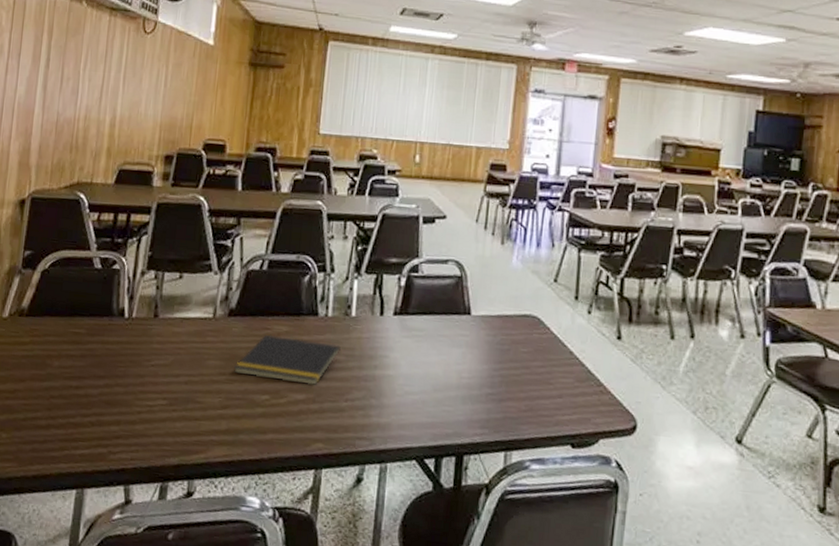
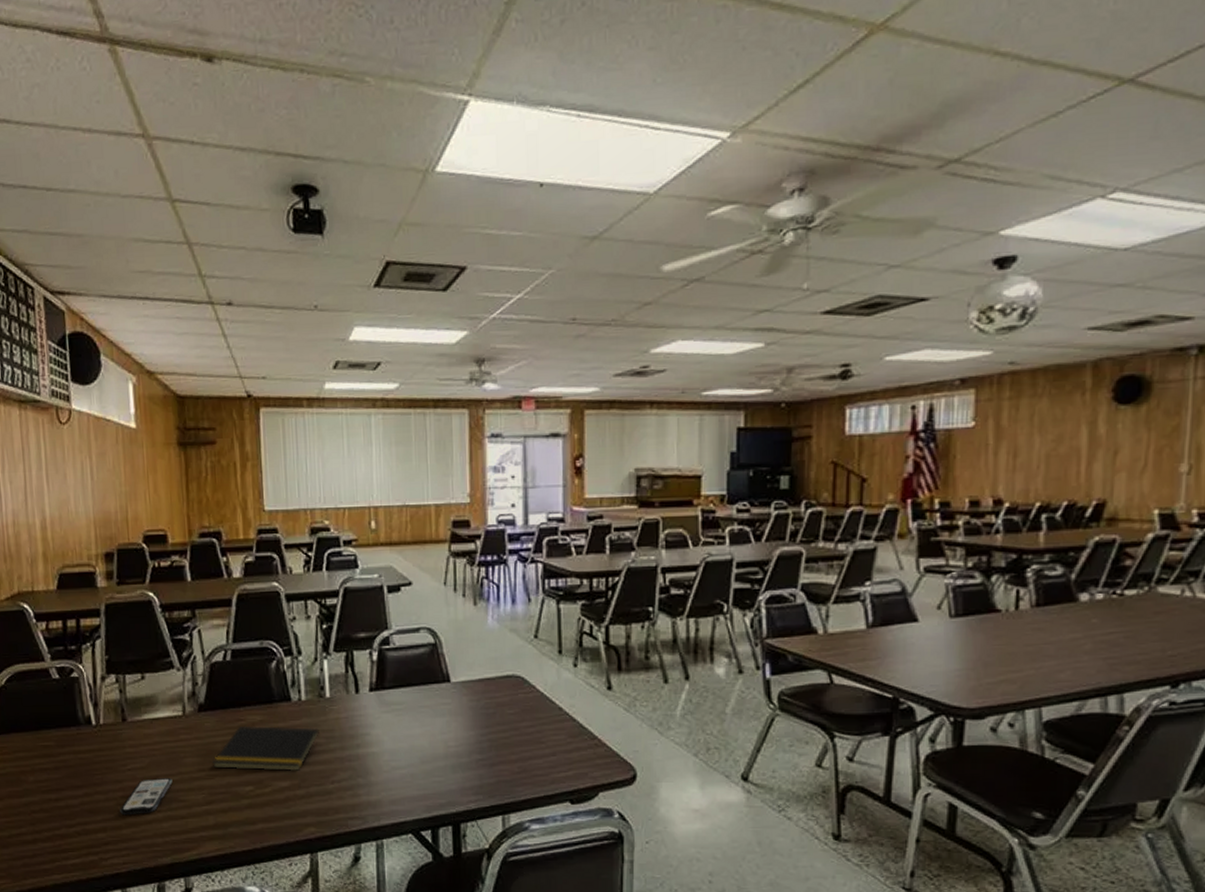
smartphone: none [136,376,193,411] -> present [120,777,173,814]

